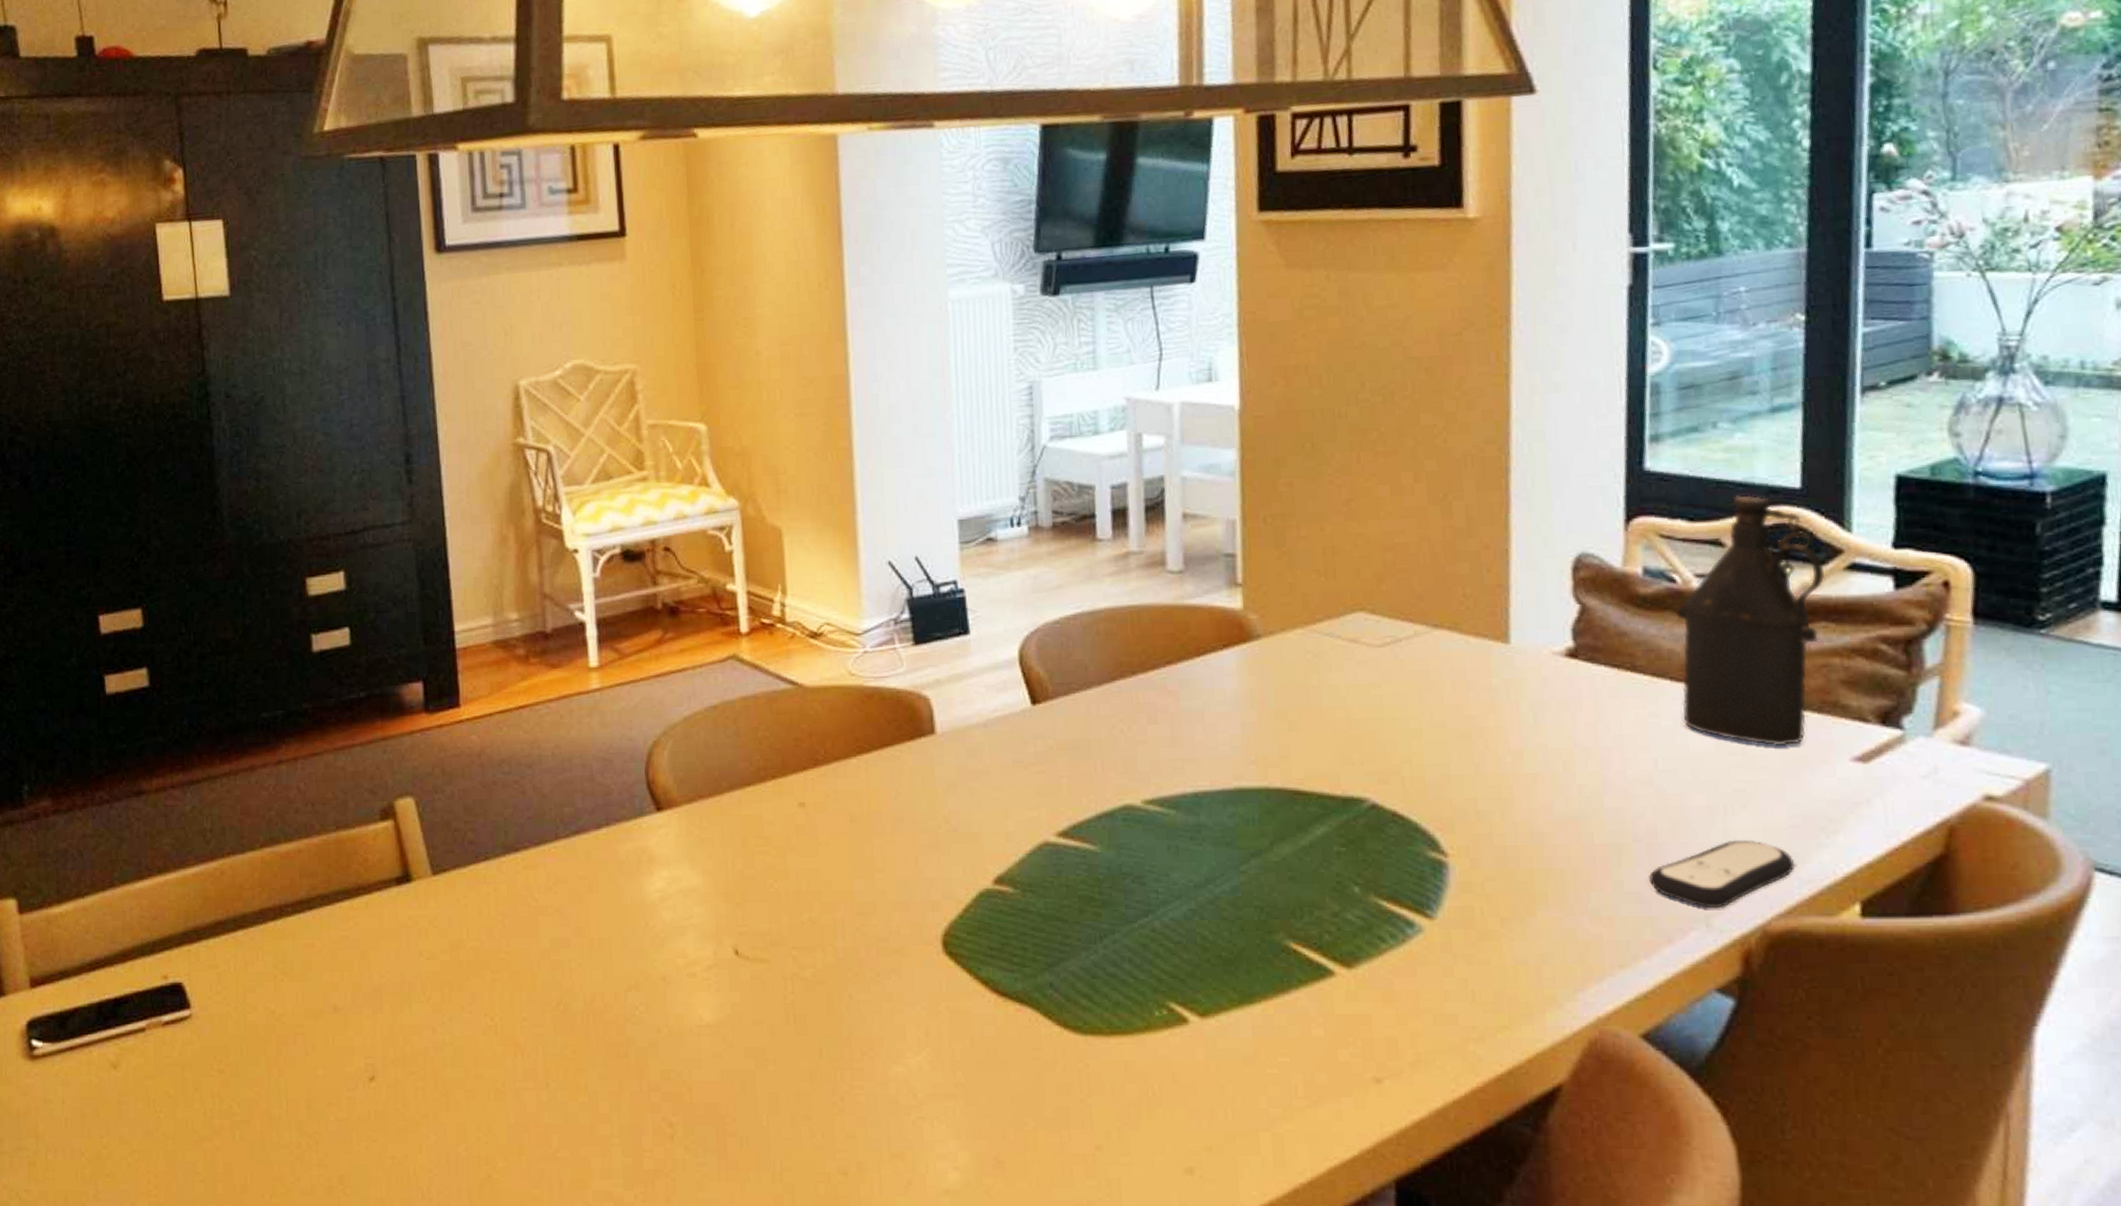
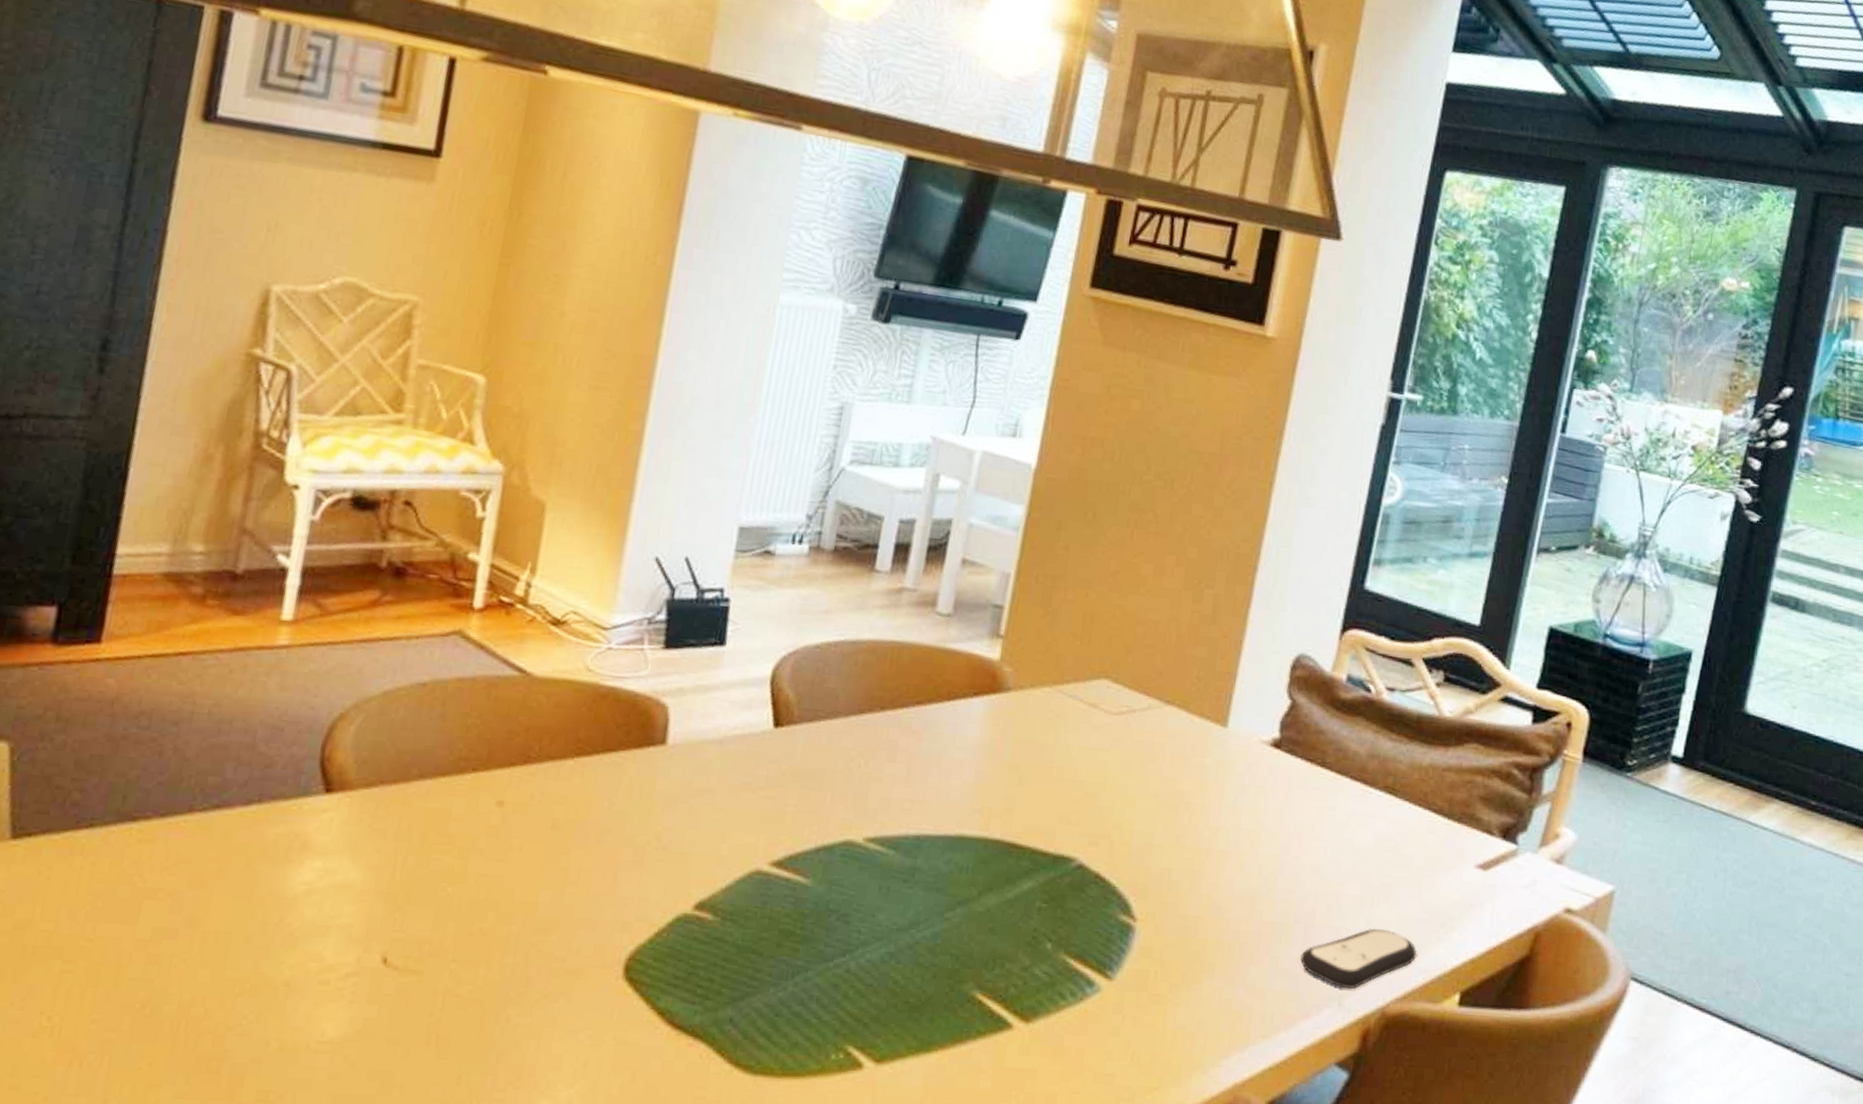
bottle: present [1677,495,1826,747] -> none [1354,623,1485,849]

